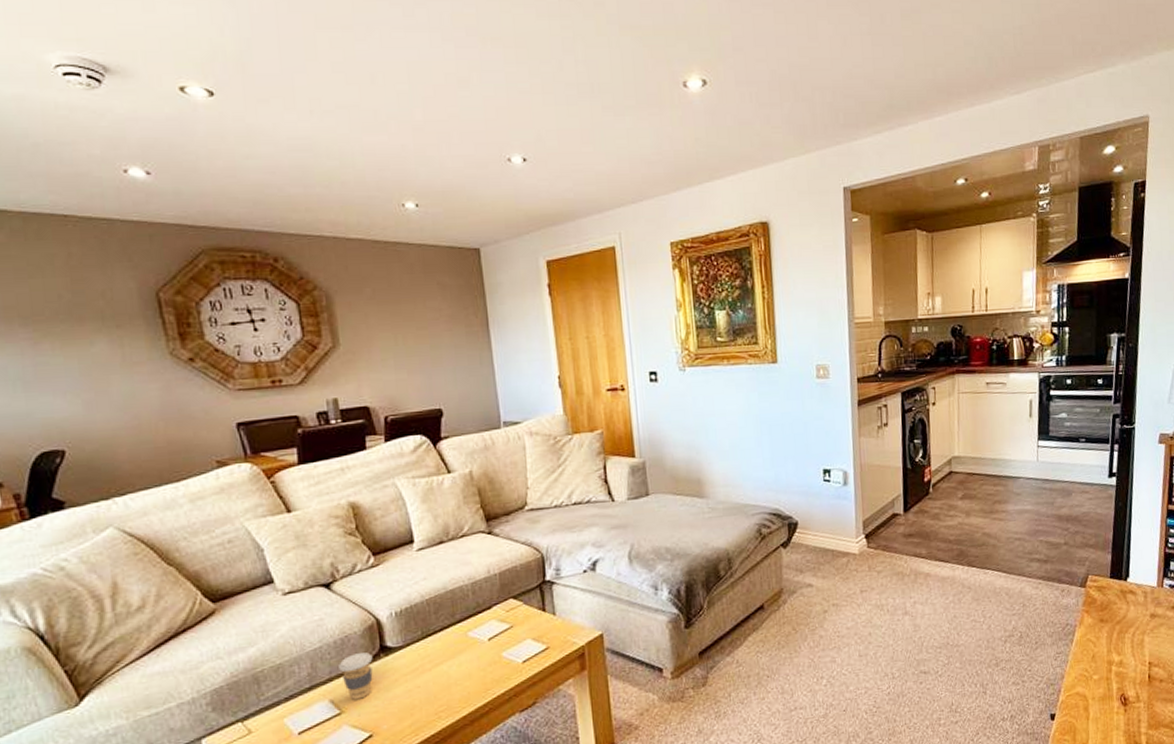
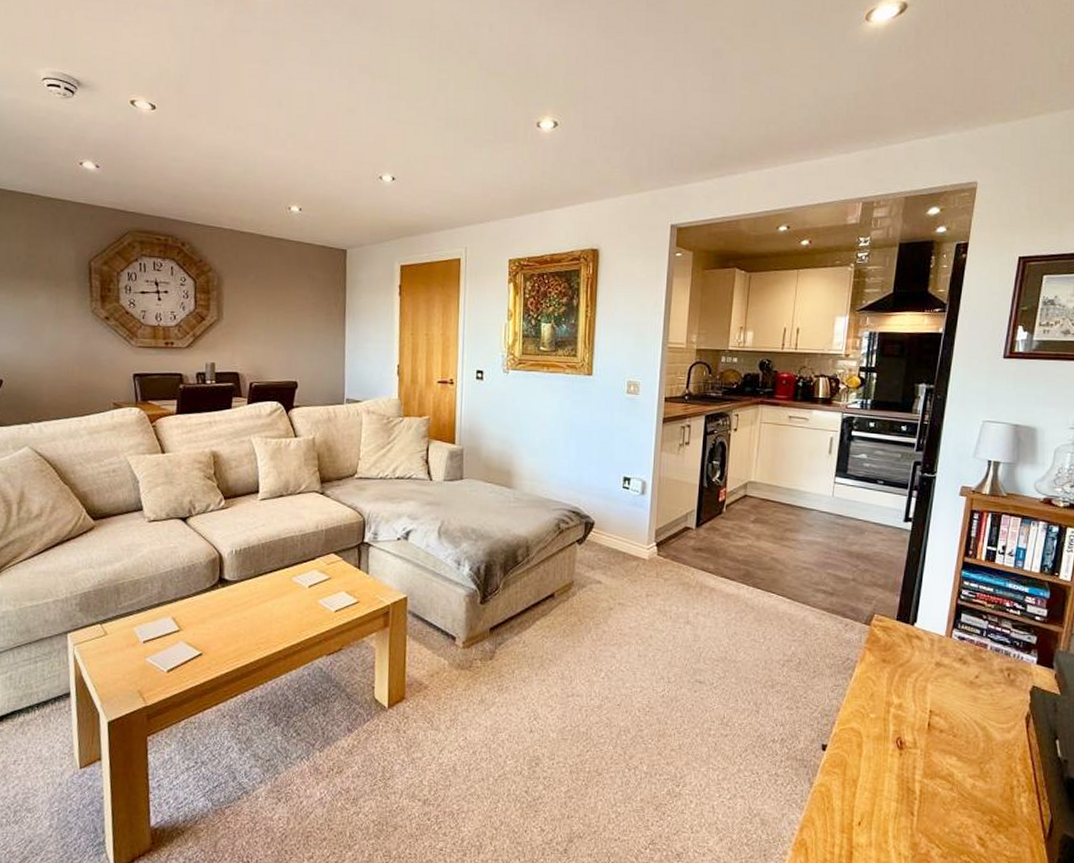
coffee cup: present [339,652,373,700] -> none [183,580,212,621]

